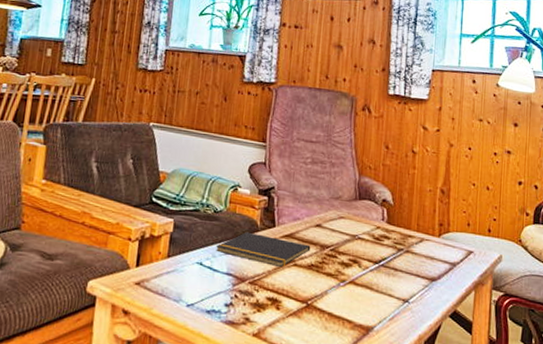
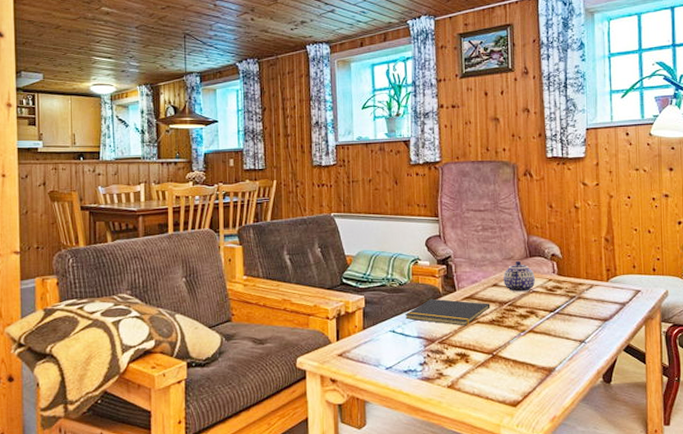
teapot: none [328,201,362,238] -> present [503,260,535,293]

